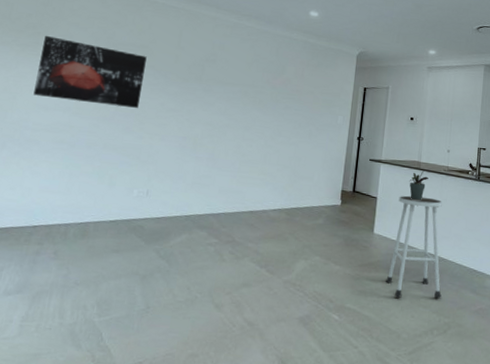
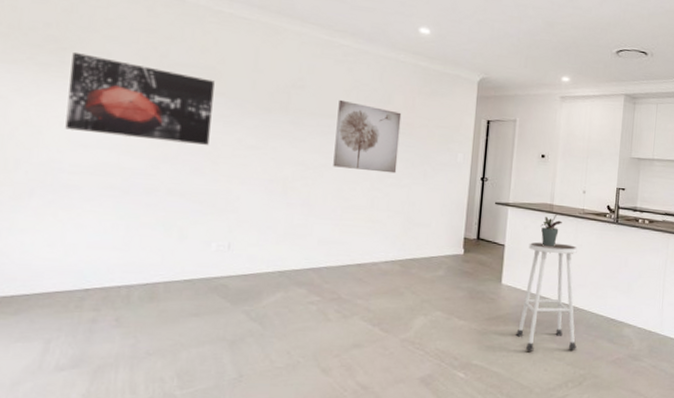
wall art: none [234,71,293,133] -> present [333,99,402,174]

